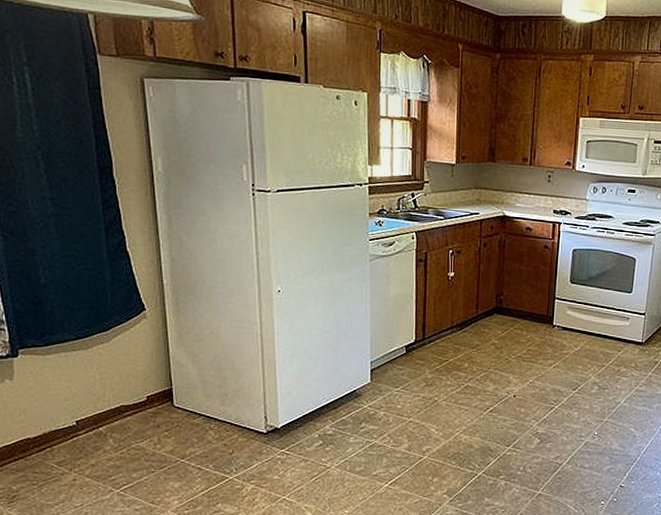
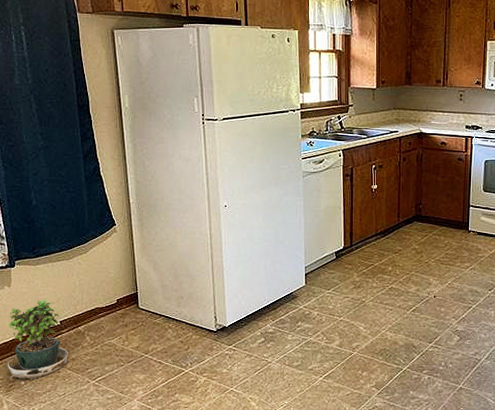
potted plant: none [10,395,87,501] -> present [8,299,69,390]

